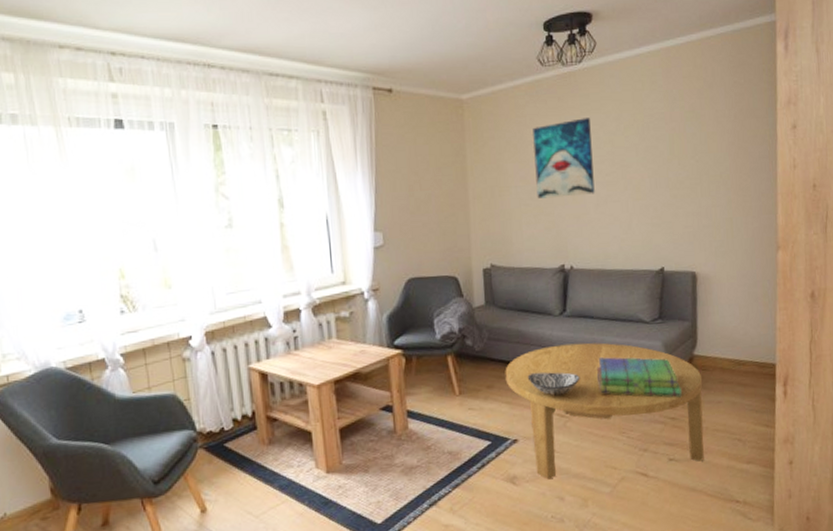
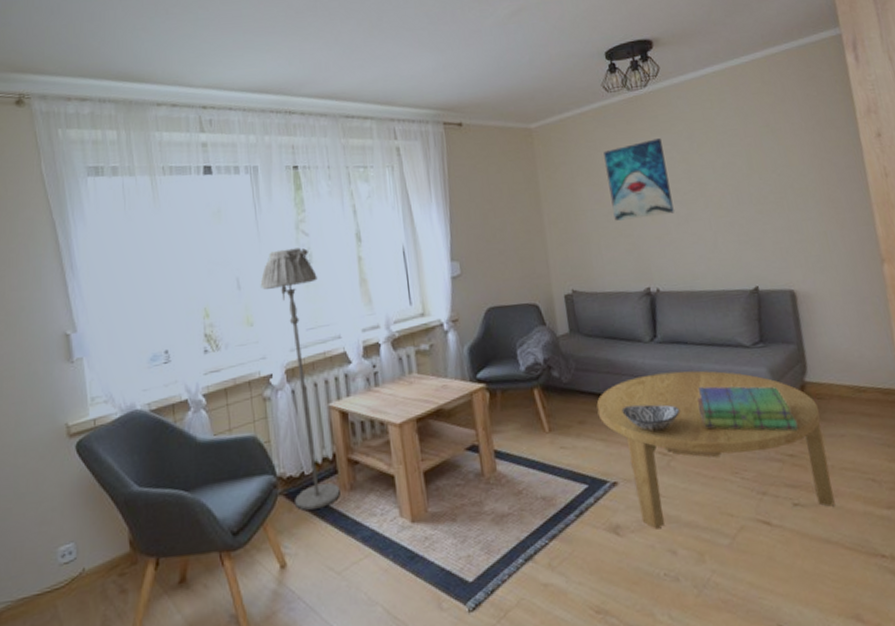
floor lamp: none [178,211,259,463] -> present [260,247,340,511]

